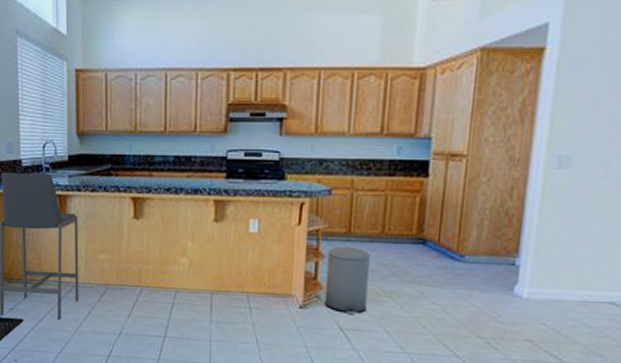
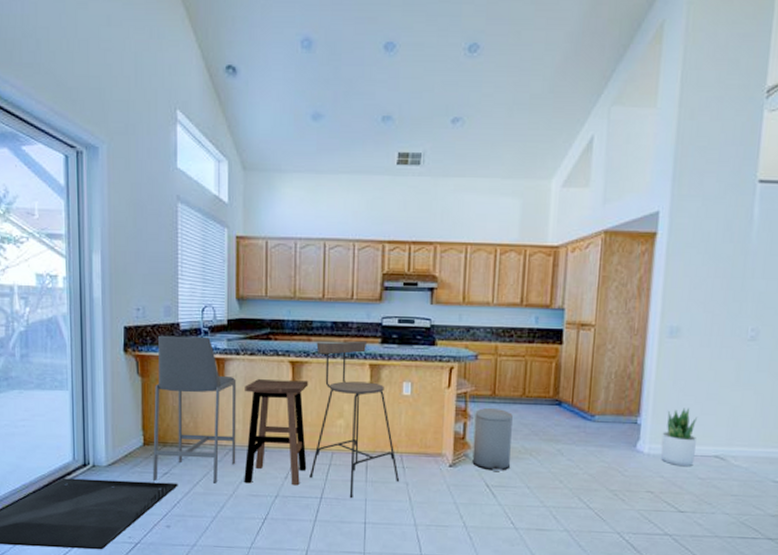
bar stool: none [86,216,151,324] -> present [244,379,309,486]
bar stool: none [152,175,246,339] -> present [309,340,400,499]
planter: none [542,248,589,314] -> present [660,408,697,467]

